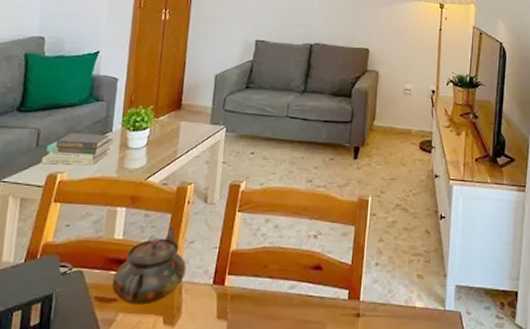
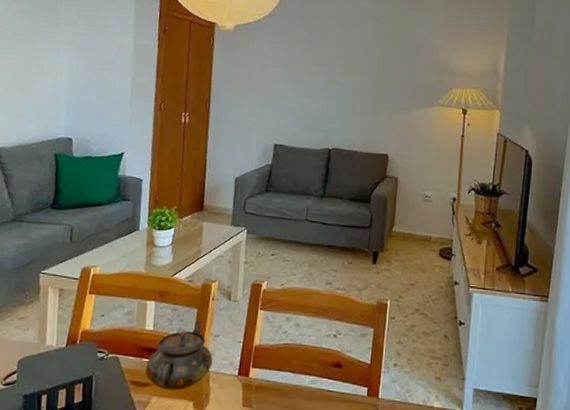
books: present [41,133,114,166] -> none [75,230,141,261]

